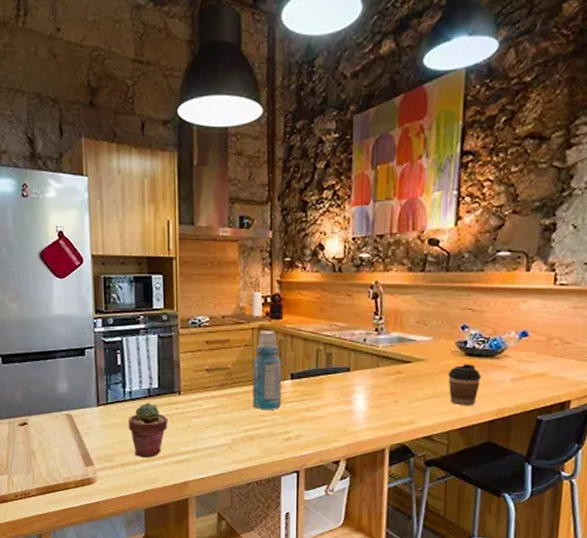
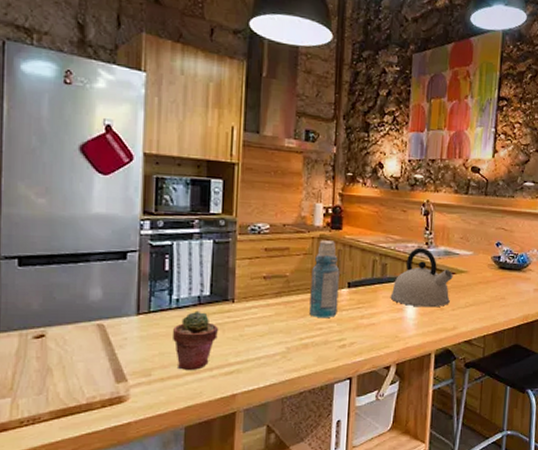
kettle: none [337,335,409,400] -> present [390,247,453,308]
coffee cup: present [448,364,481,406] -> none [485,276,511,313]

